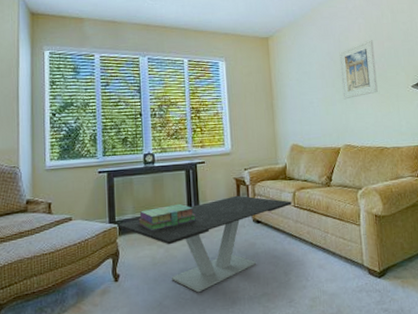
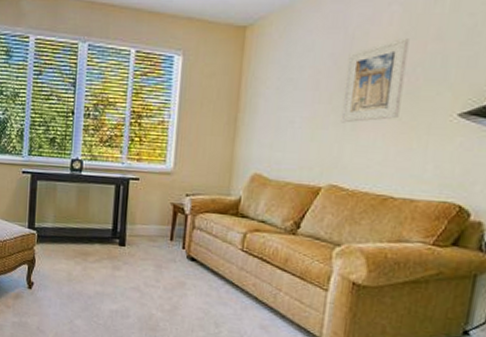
coffee table: present [118,195,292,293] -> none [37,224,240,321]
stack of books: present [138,203,196,230] -> none [58,221,121,246]

